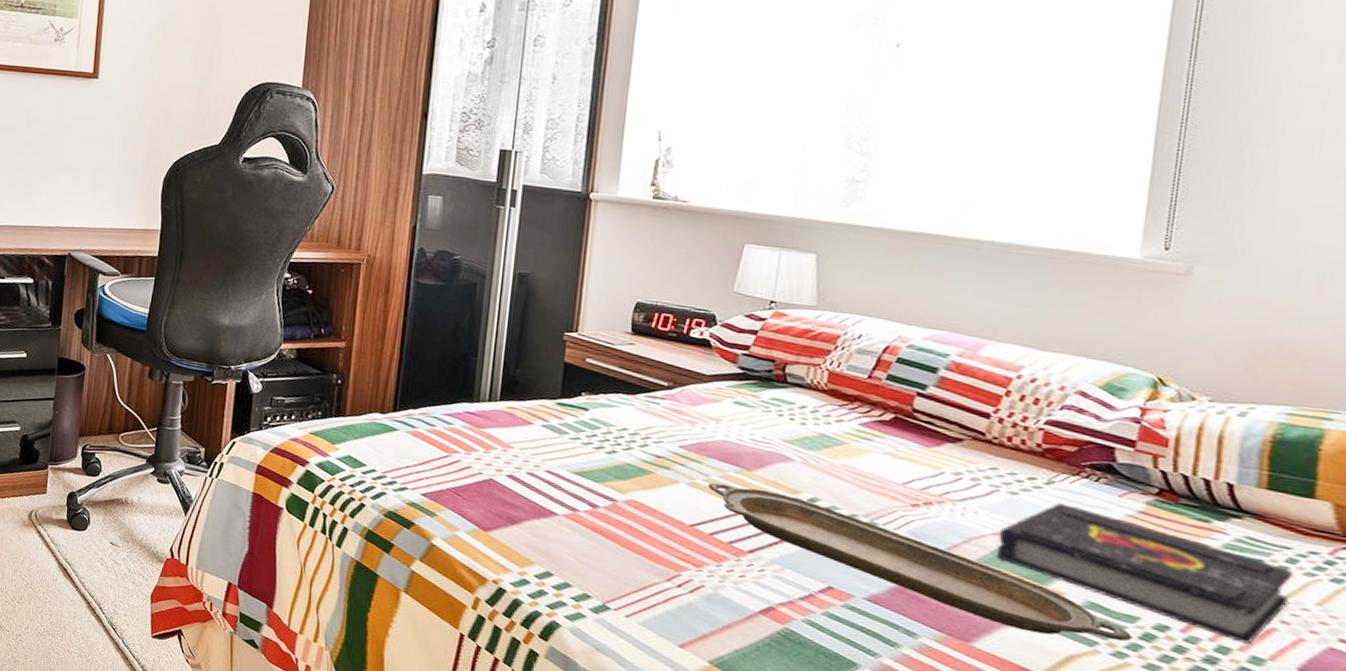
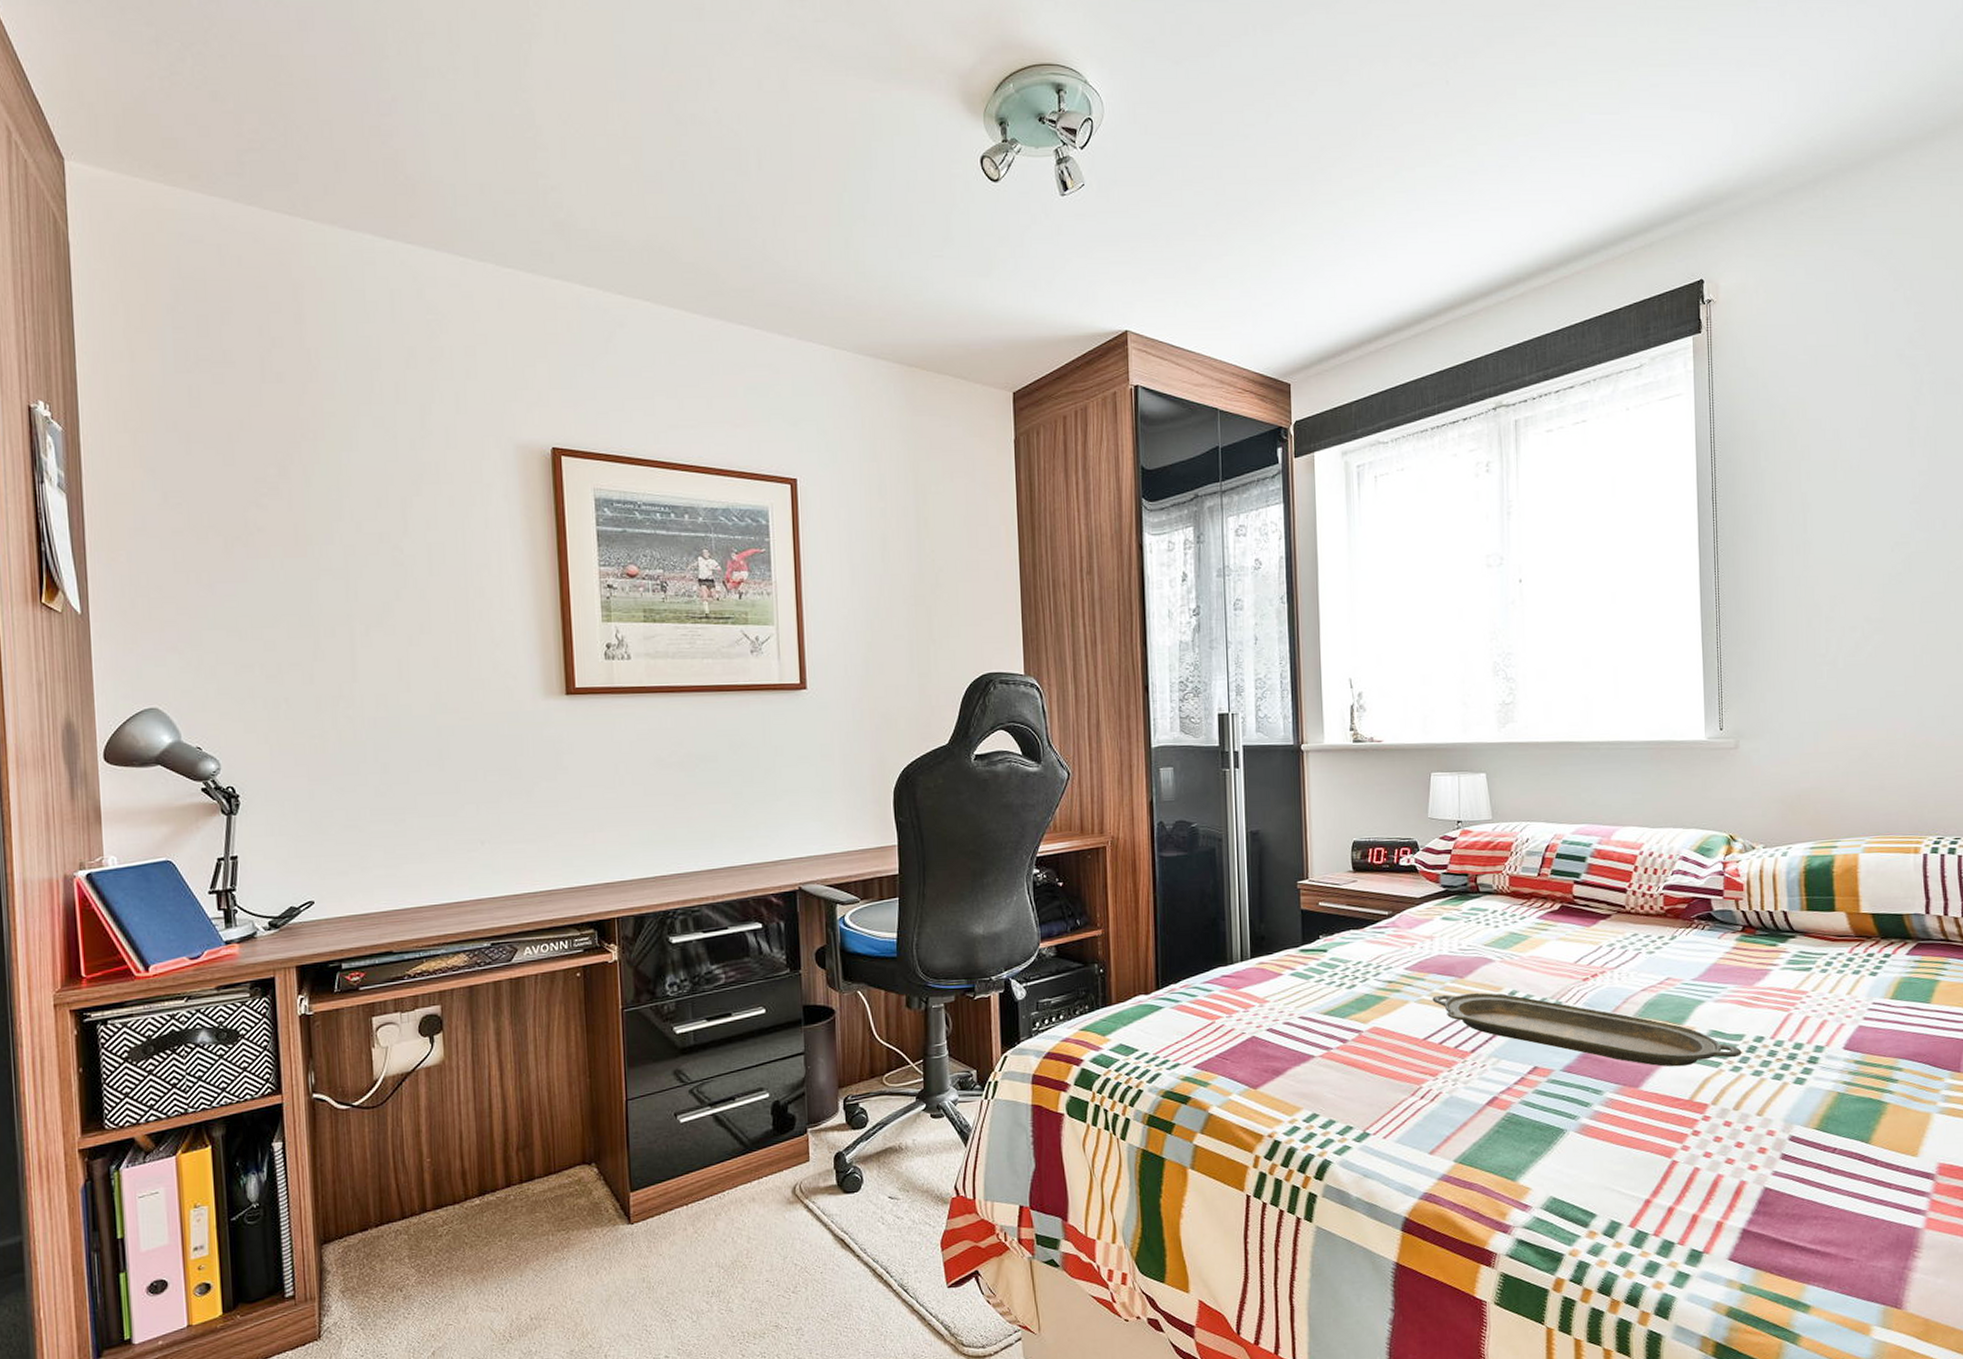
book: present [996,503,1294,644] -> none [1645,953,1831,1038]

